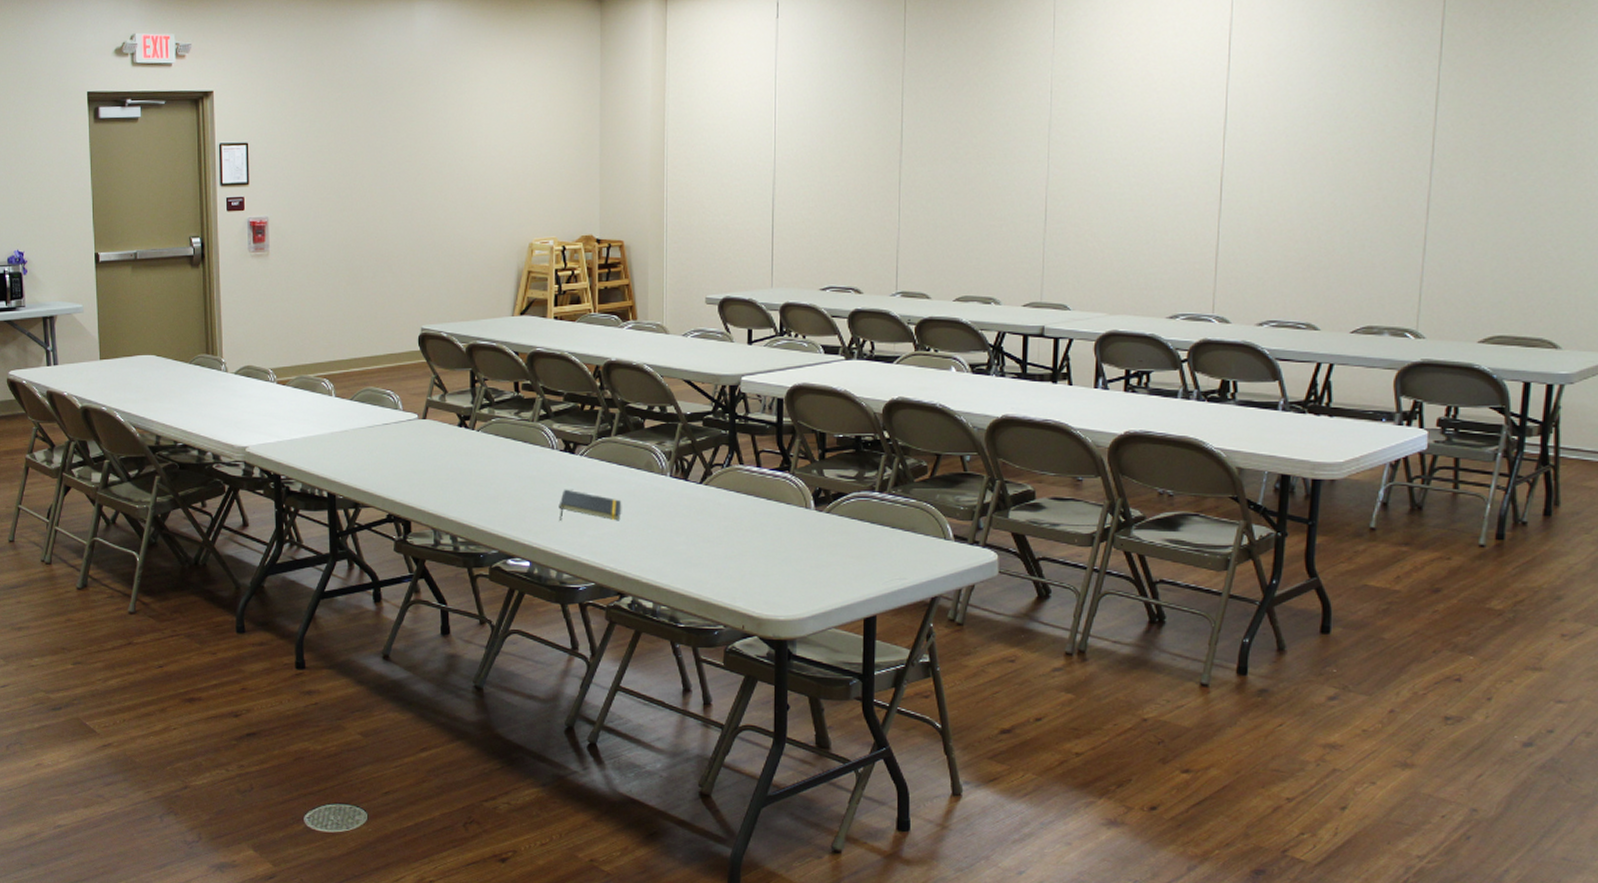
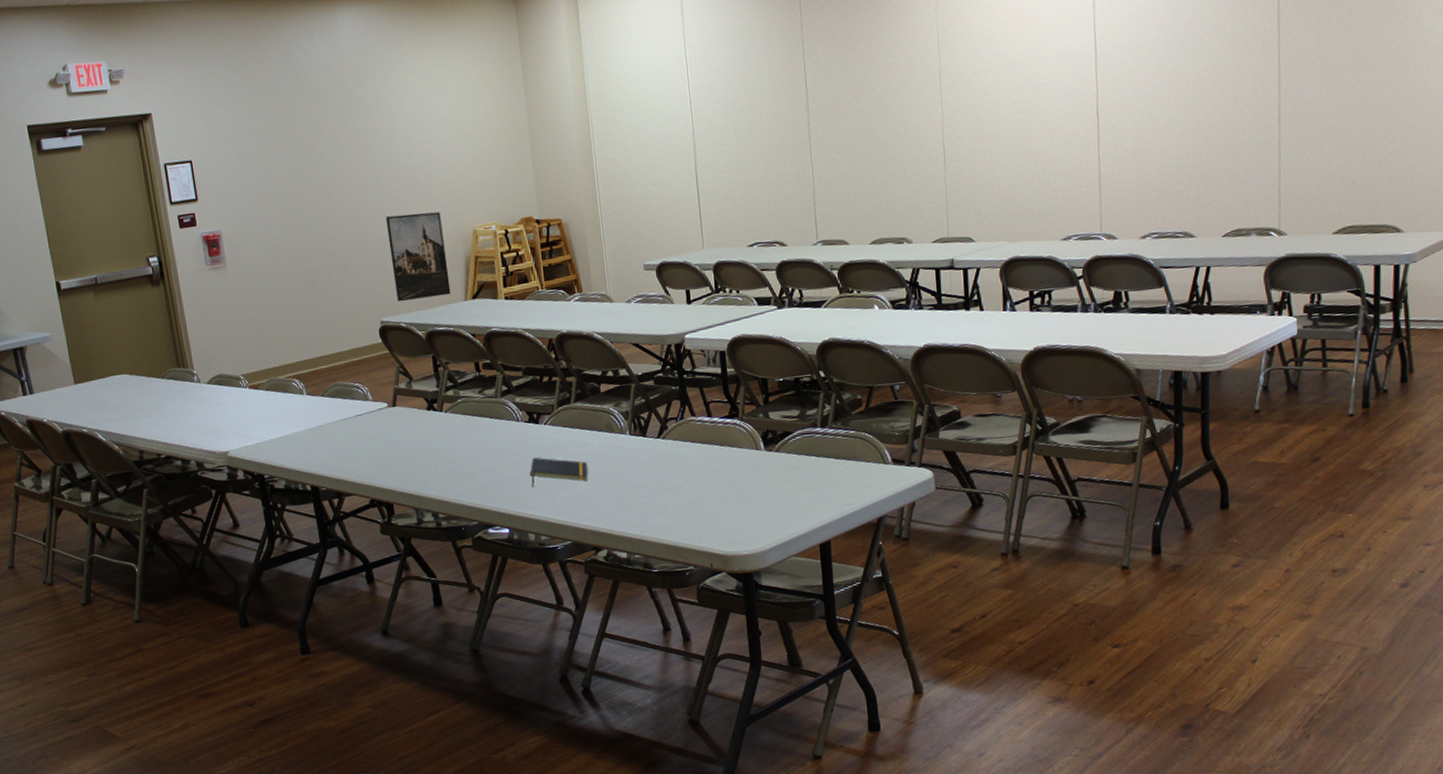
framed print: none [440,219,498,310] -> present [386,211,451,302]

